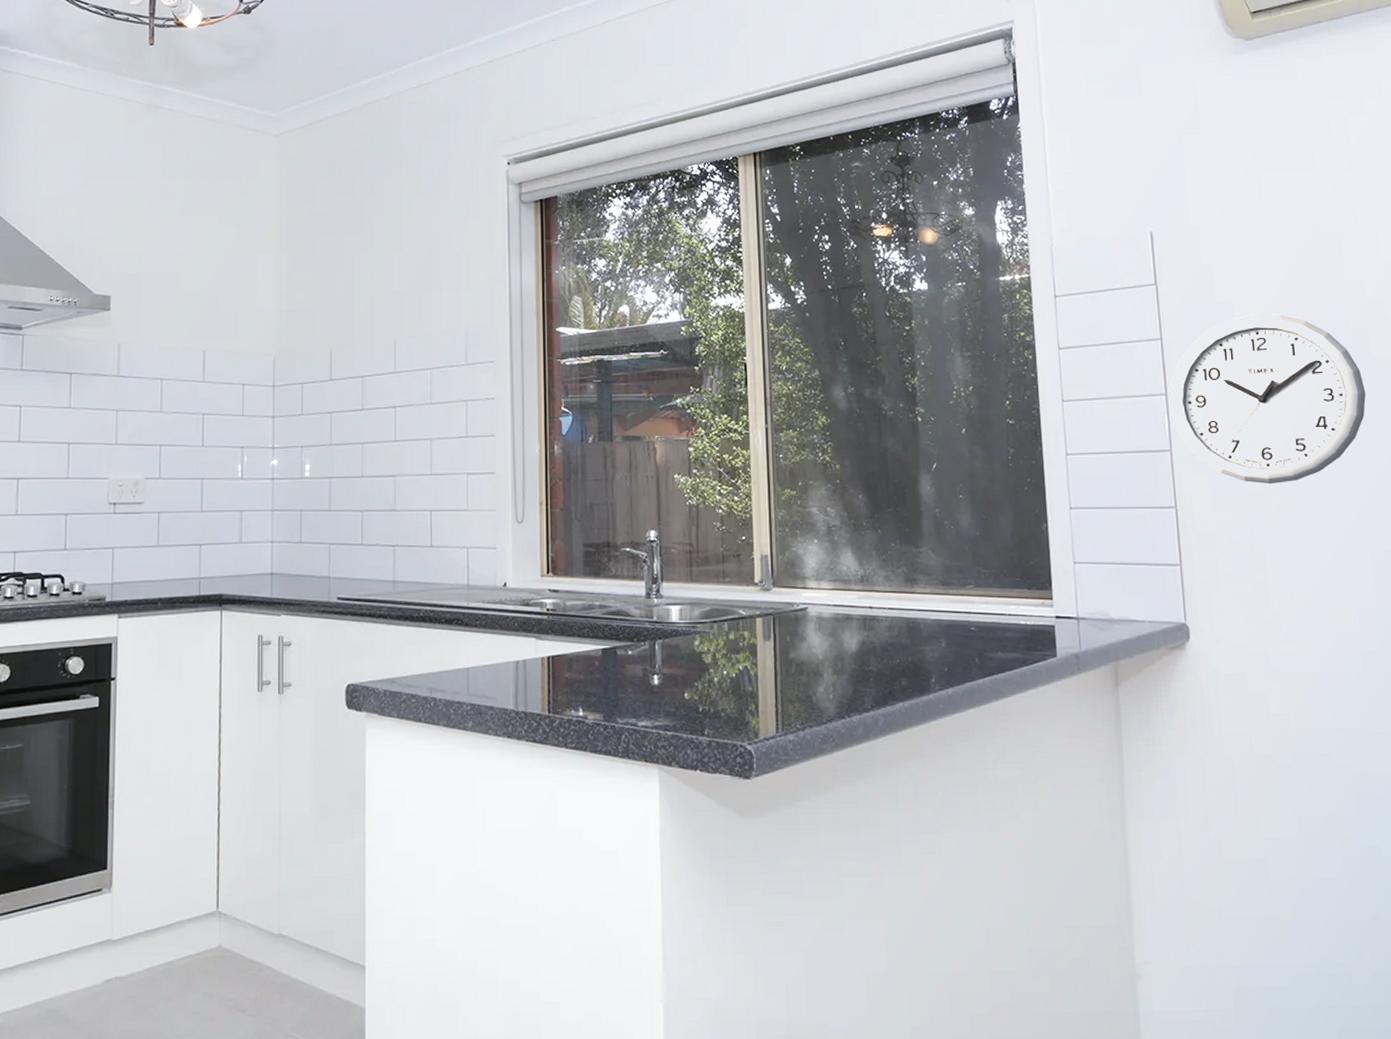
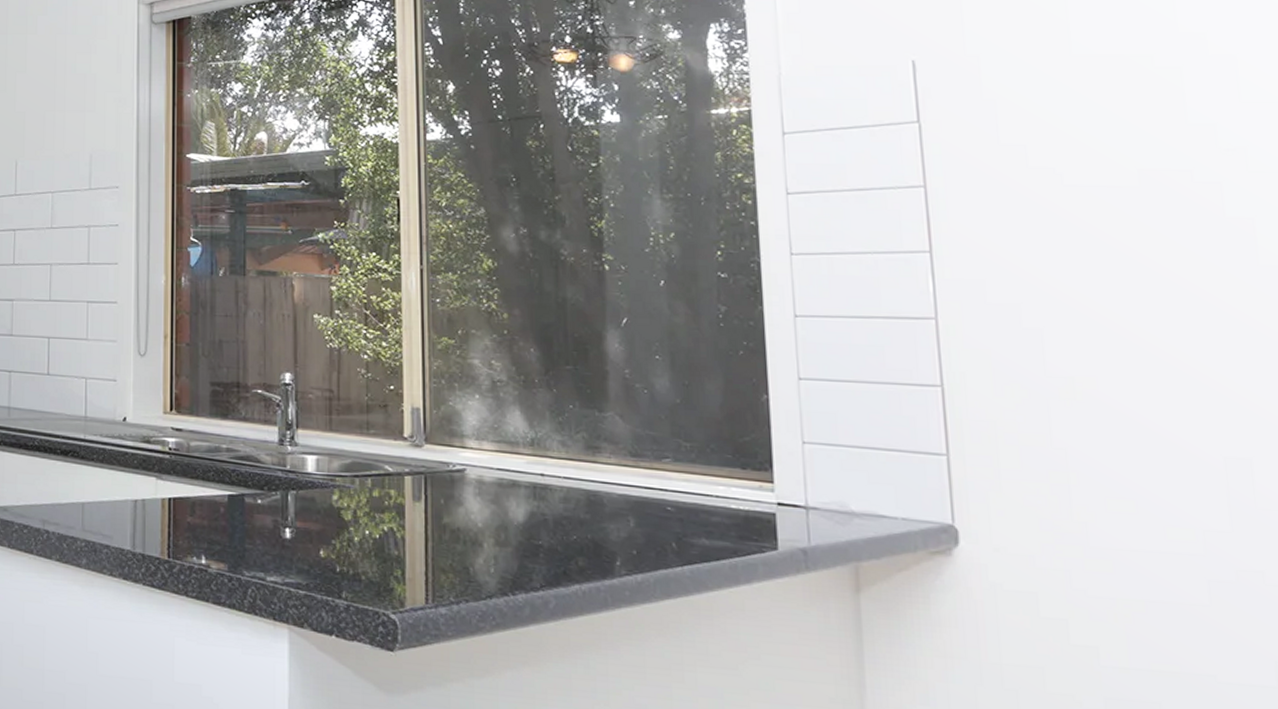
wall clock: present [1169,314,1366,484] -> none [935,160,1219,366]

